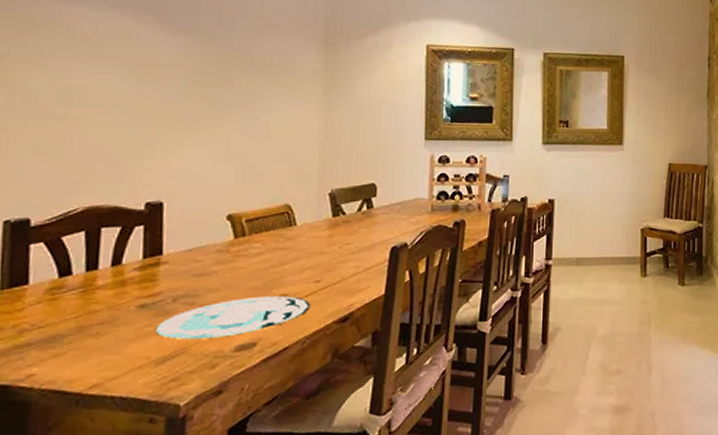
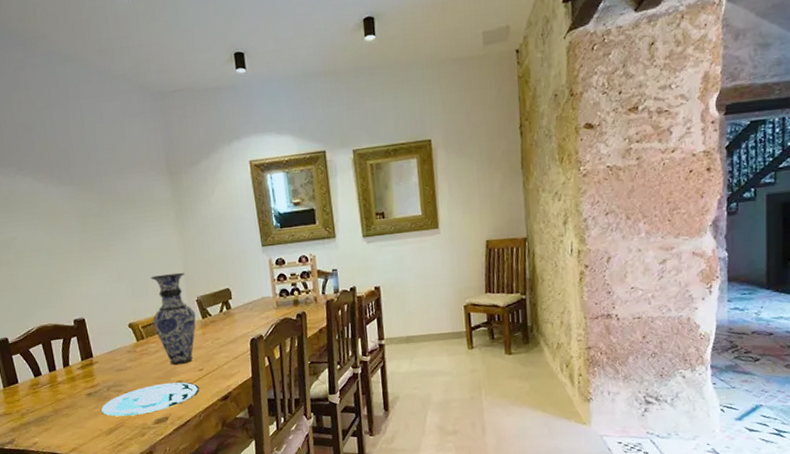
vase: none [263,157,325,274] -> present [150,272,196,366]

